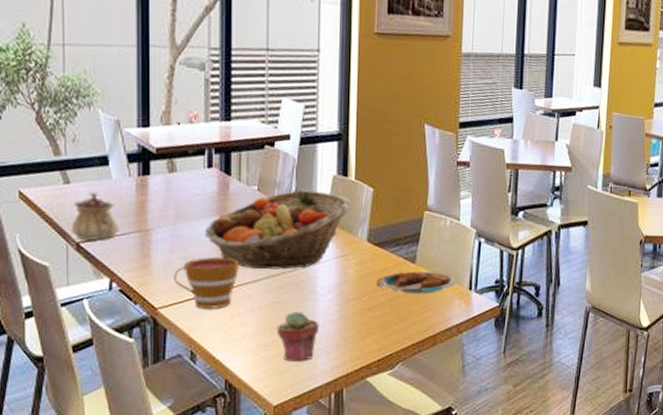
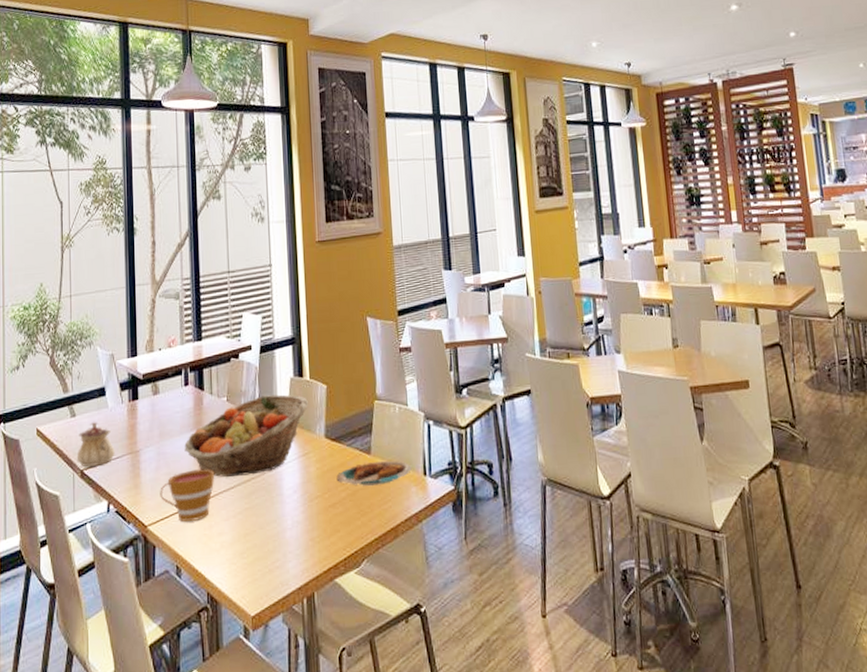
potted succulent: present [276,311,319,362] -> none [250,515,288,568]

